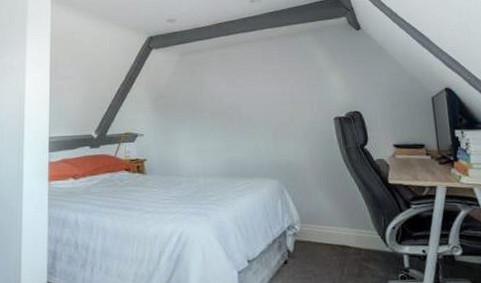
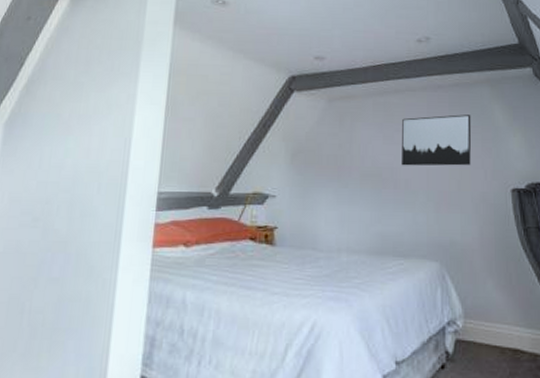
wall art: none [242,59,300,104] -> present [402,114,472,166]

